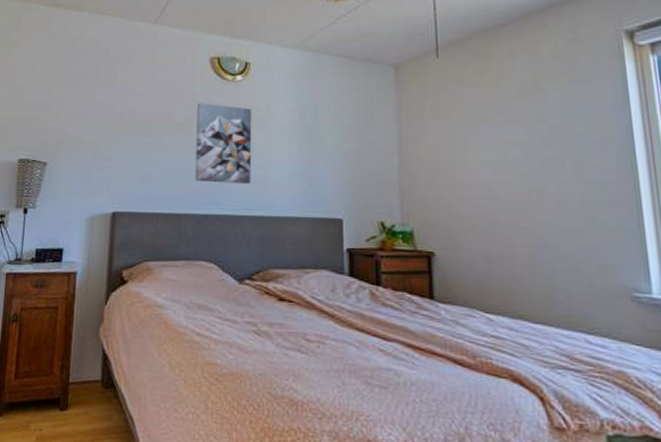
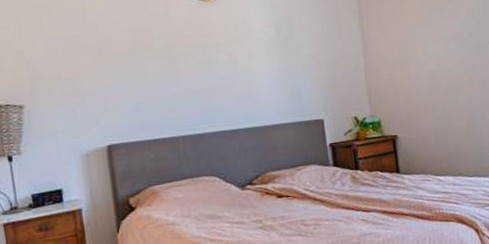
wall art: present [195,103,252,184] -> none [176,25,240,104]

